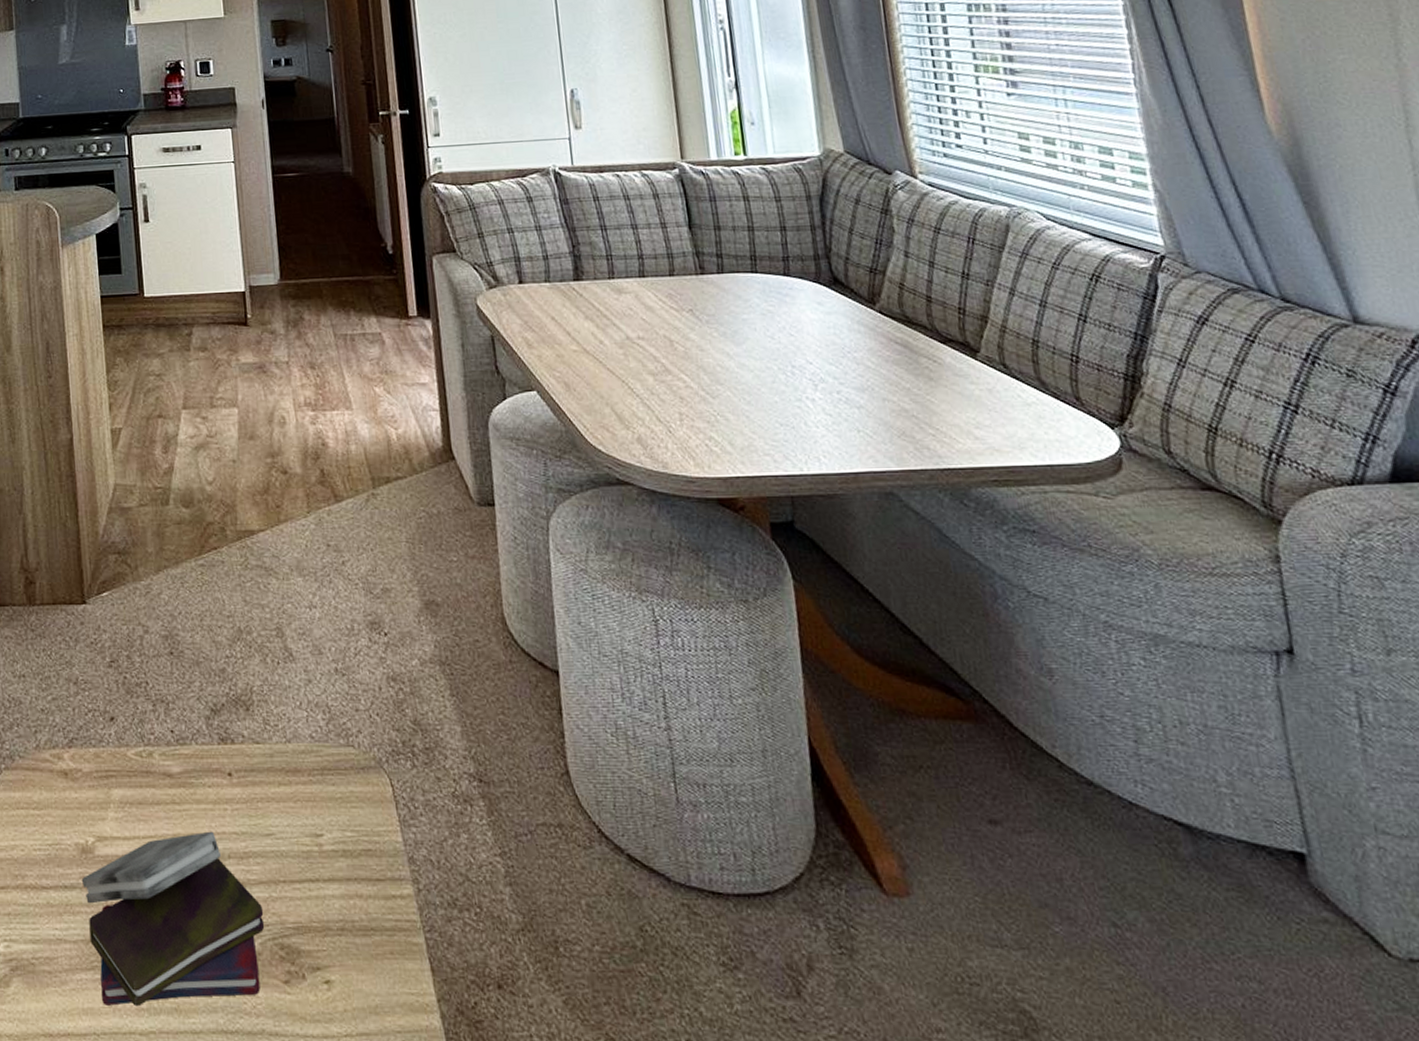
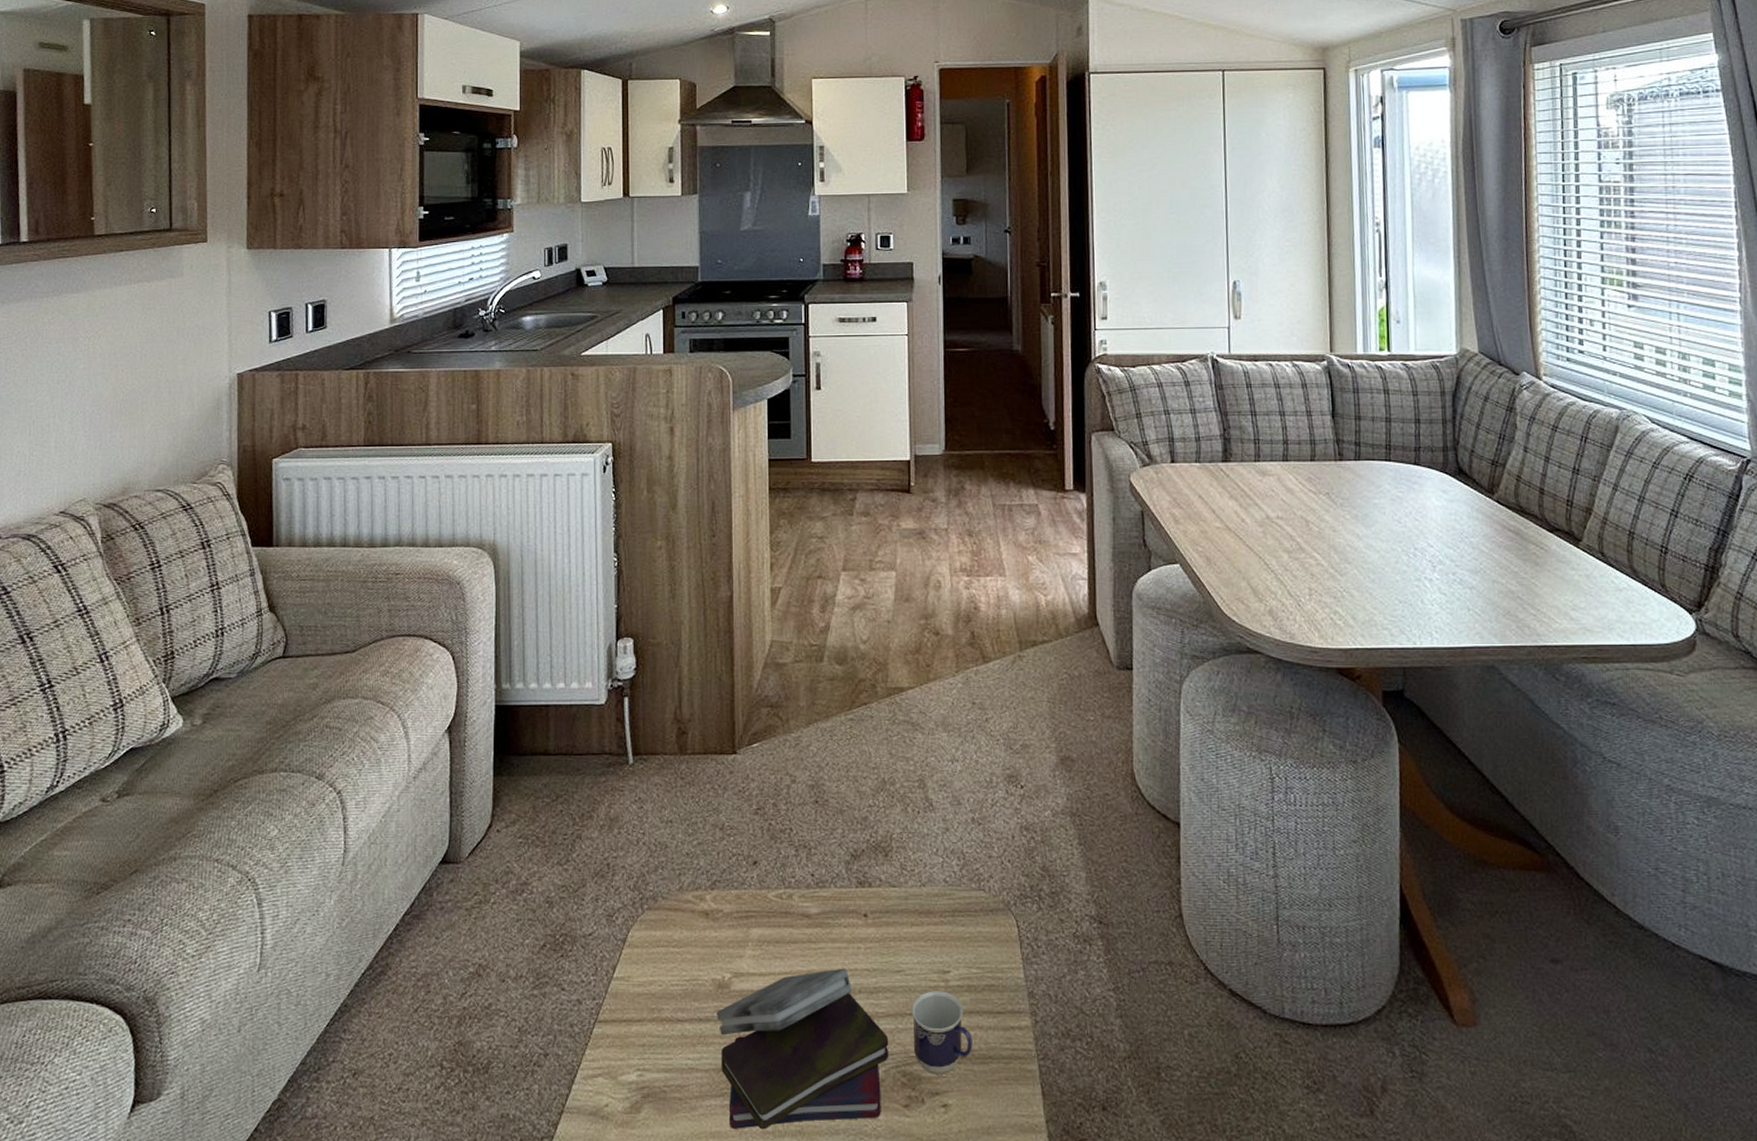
cup: none [285,856,353,948] -> present [912,991,972,1075]

